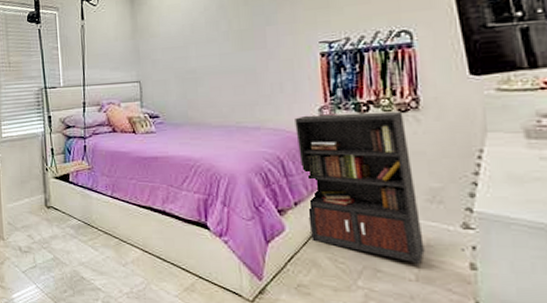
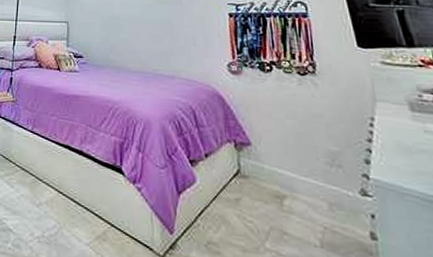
bookcase: present [295,112,467,265] -> none [206,69,366,230]

